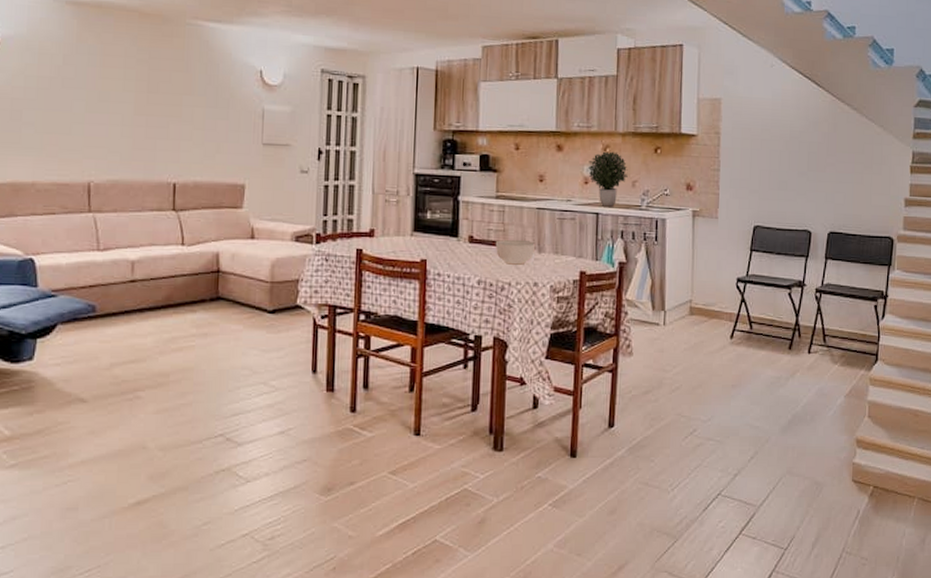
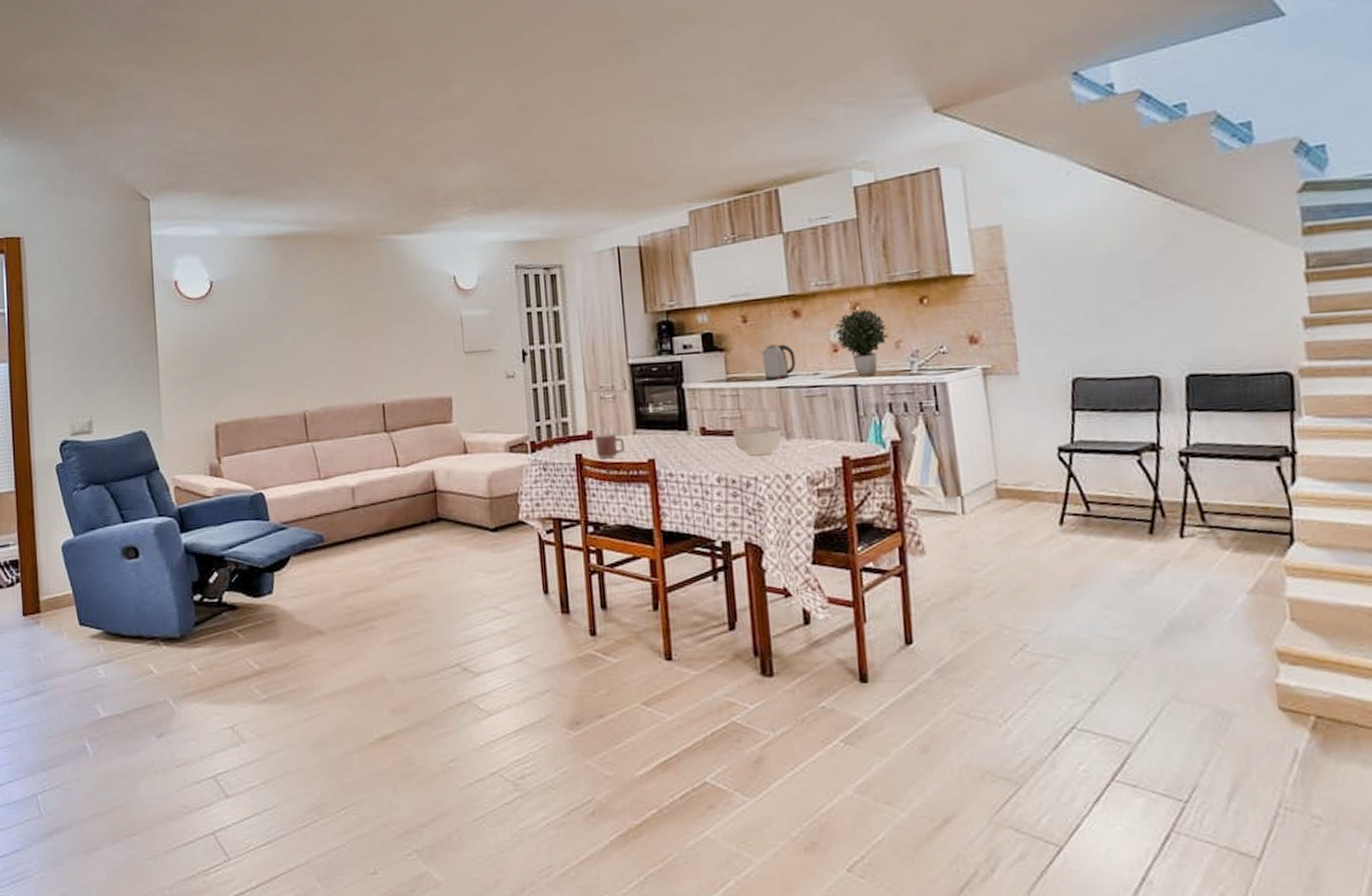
mug: none [375,233,403,256] -> present [594,433,626,459]
kettle: none [527,172,554,203] -> present [761,344,796,381]

